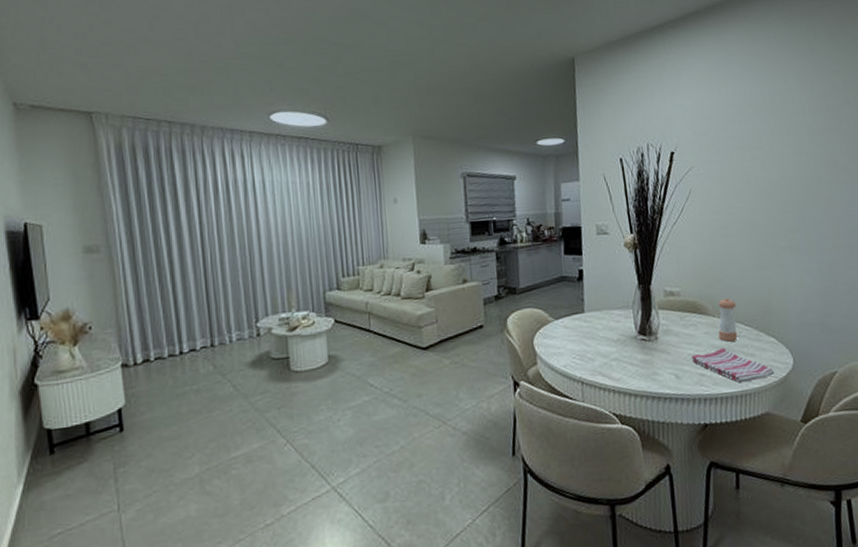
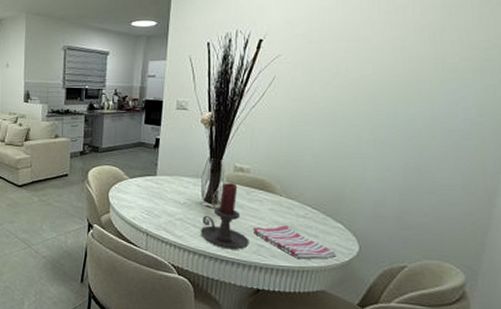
candle holder: none [638,310,690,385] -> present [200,183,249,250]
pepper shaker: present [718,298,738,342] -> none [283,181,306,221]

